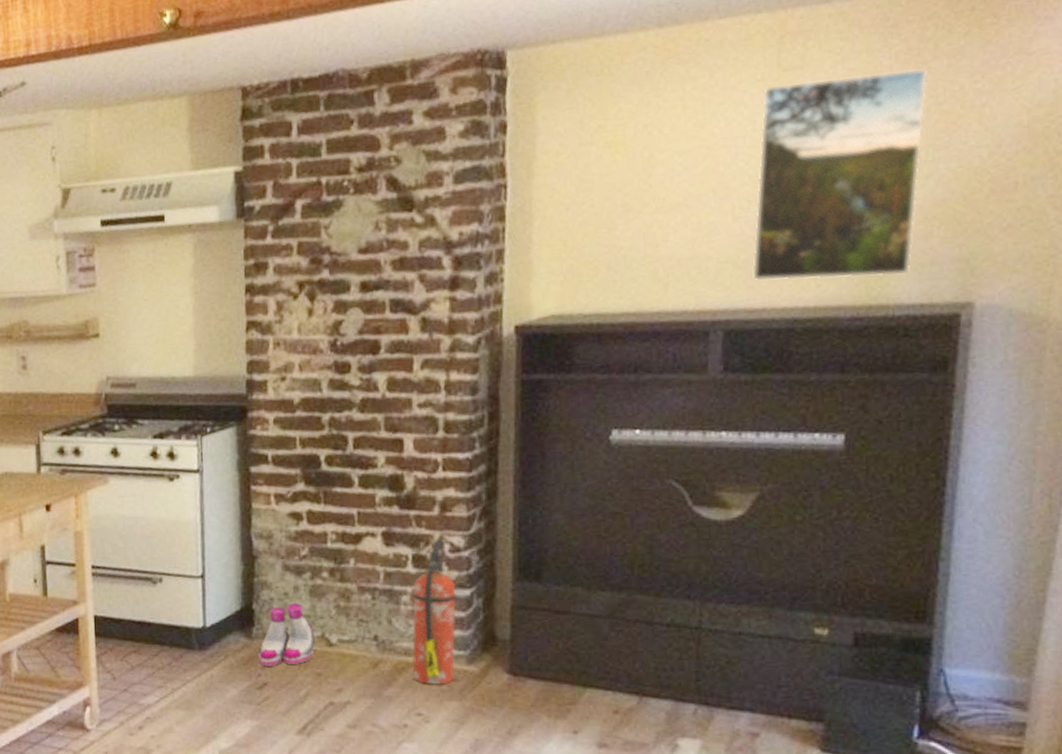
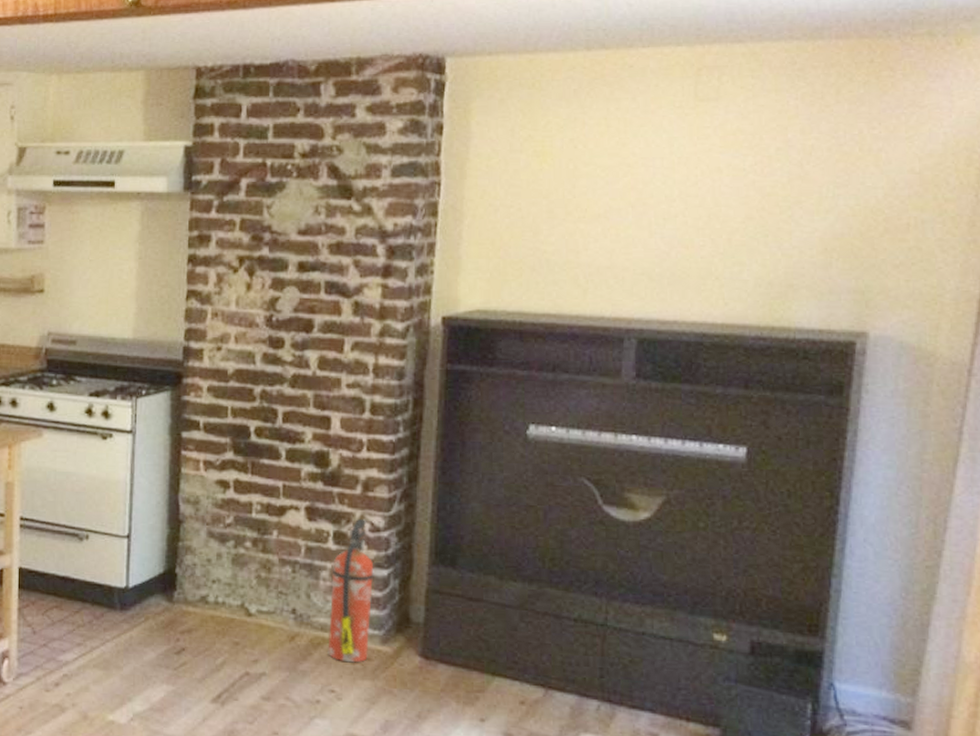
boots: present [257,603,315,666] -> none [177,570,234,632]
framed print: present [751,67,929,281] -> none [664,110,831,302]

